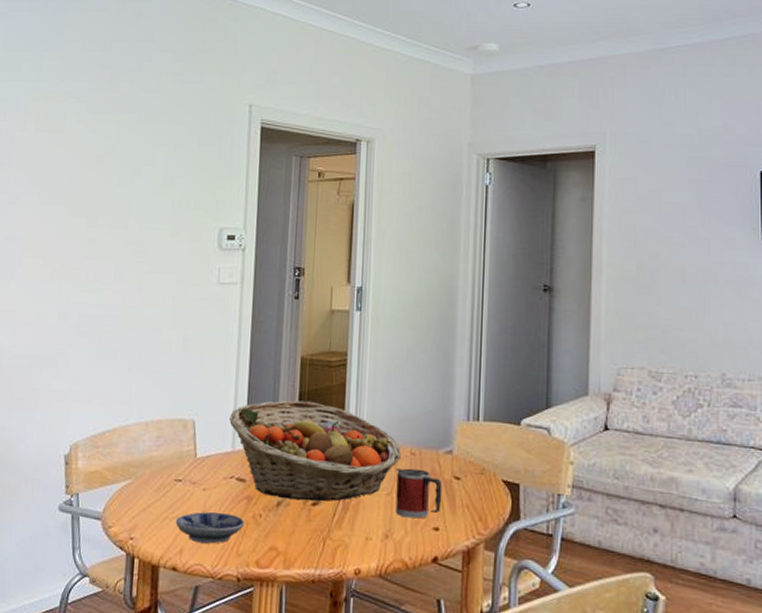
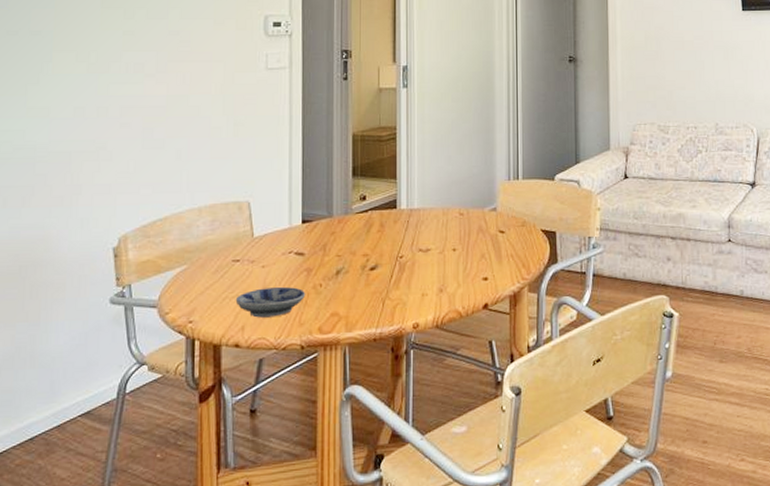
fruit basket: present [229,400,401,502] -> none [285,174,450,267]
mug: present [395,468,443,519] -> none [446,227,489,272]

